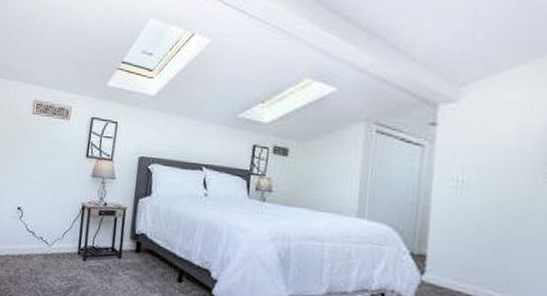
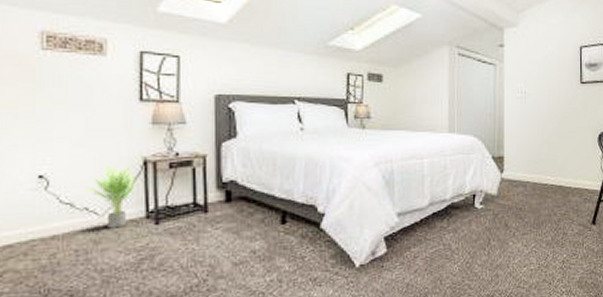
potted plant: none [42,206,77,258] -> present [84,165,137,229]

